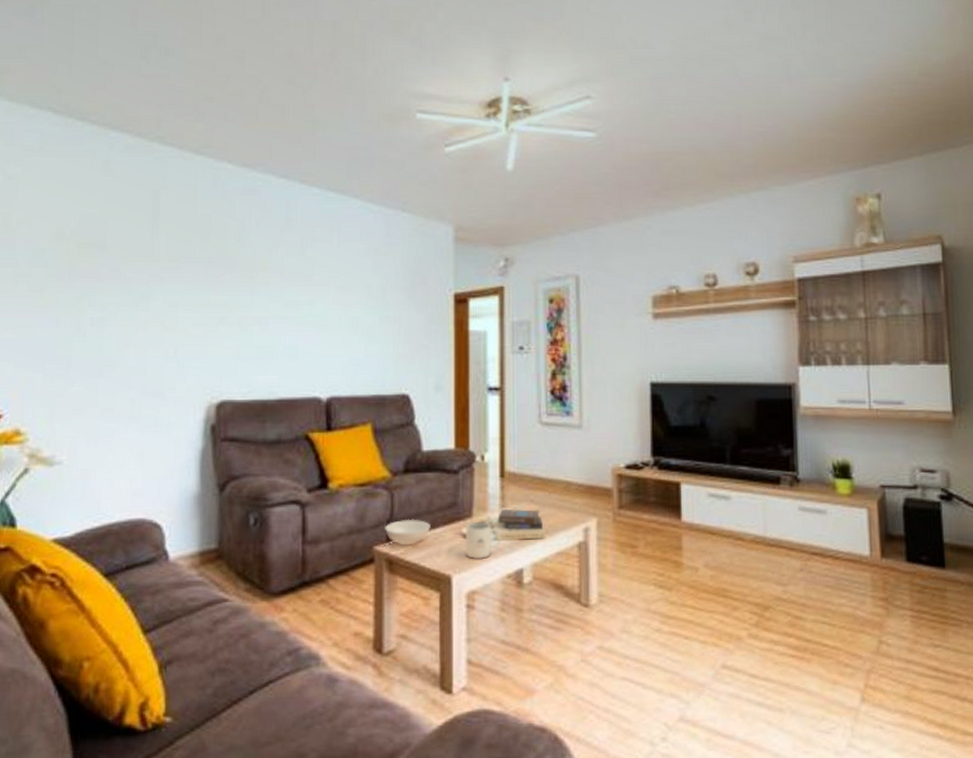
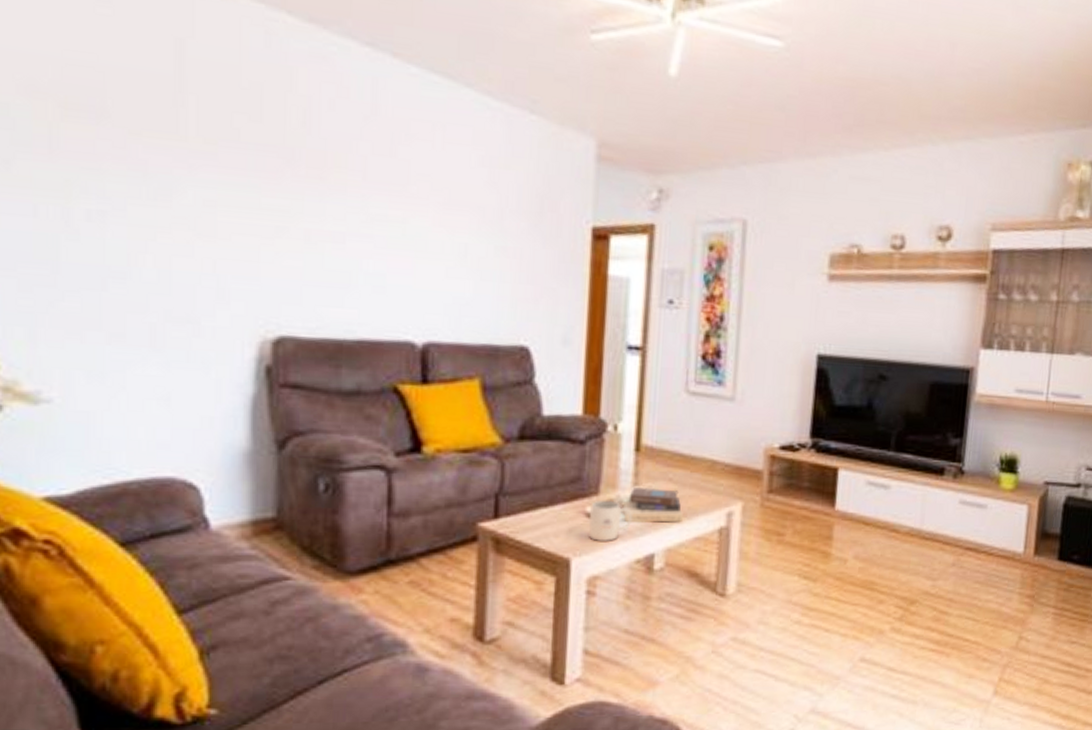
bowl: present [385,519,431,546] -> none [492,493,548,524]

